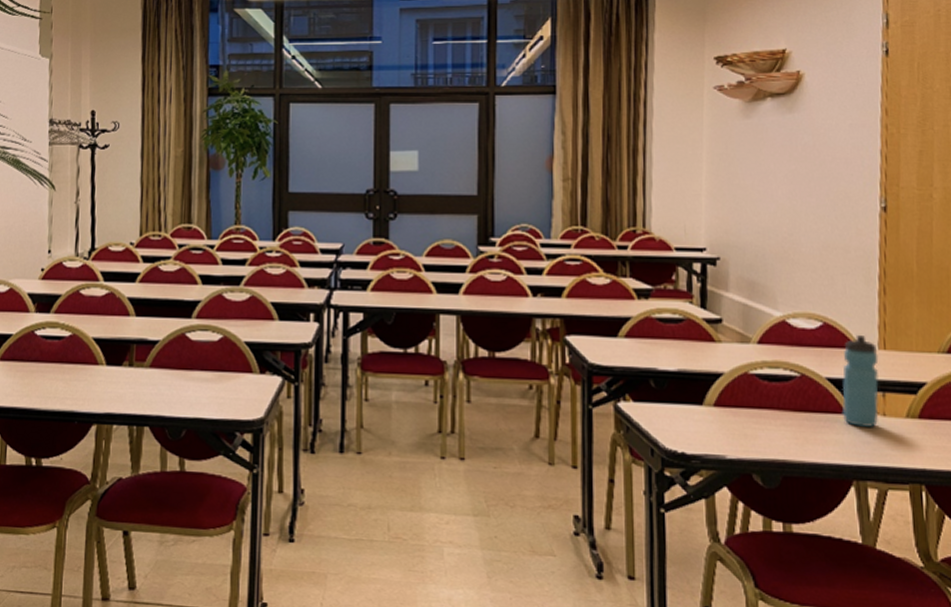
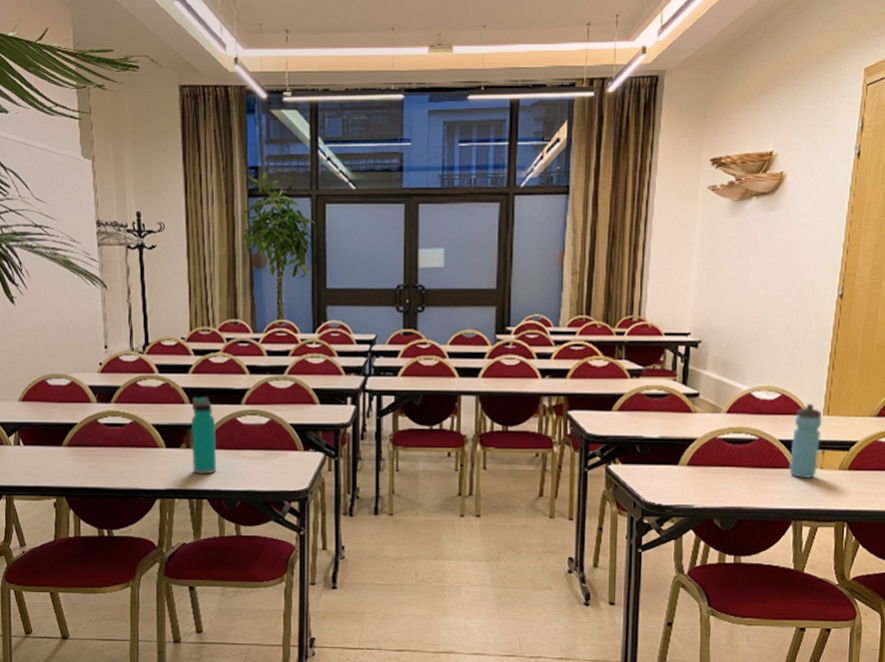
water bottle: none [135,308,163,397] -> present [191,396,217,474]

